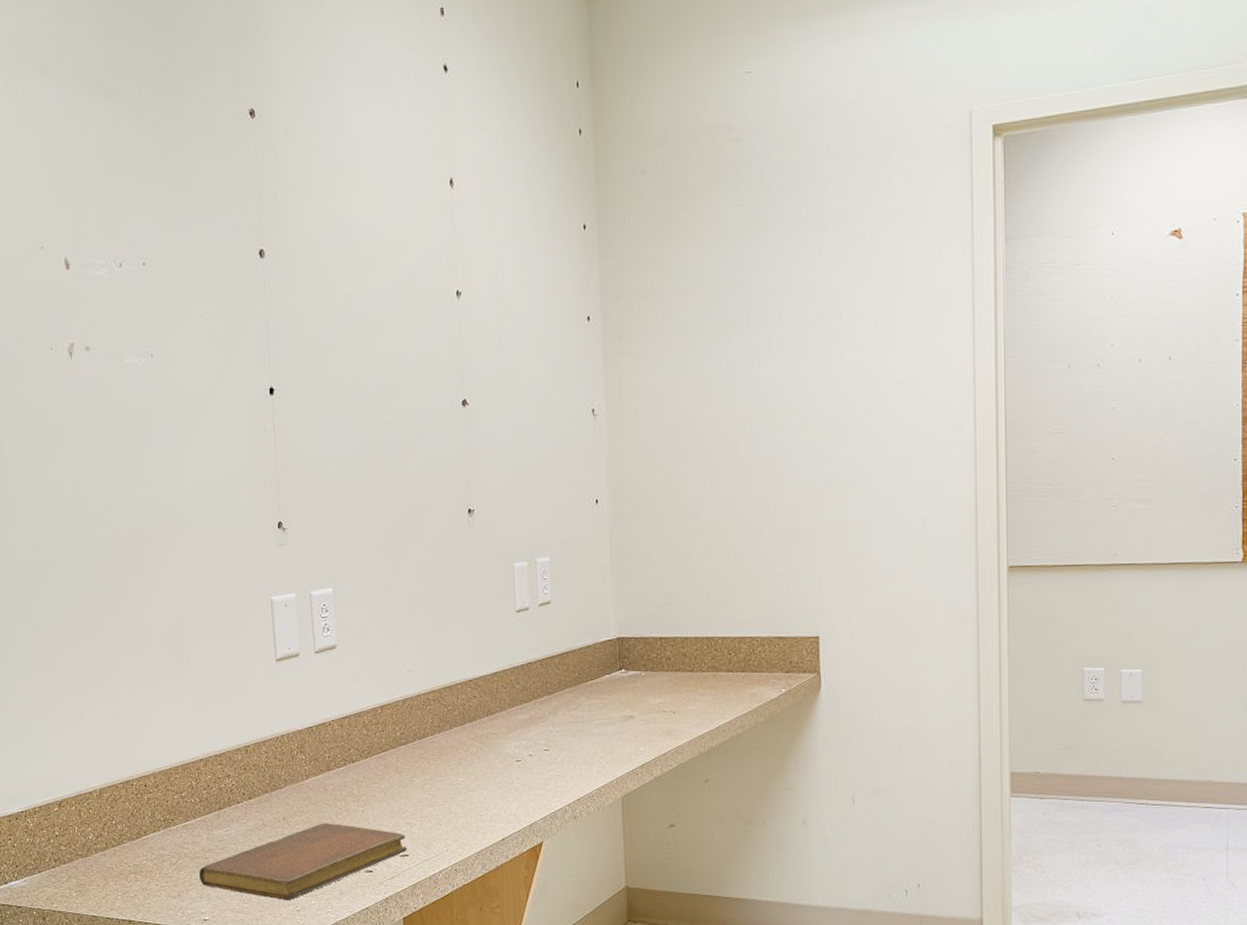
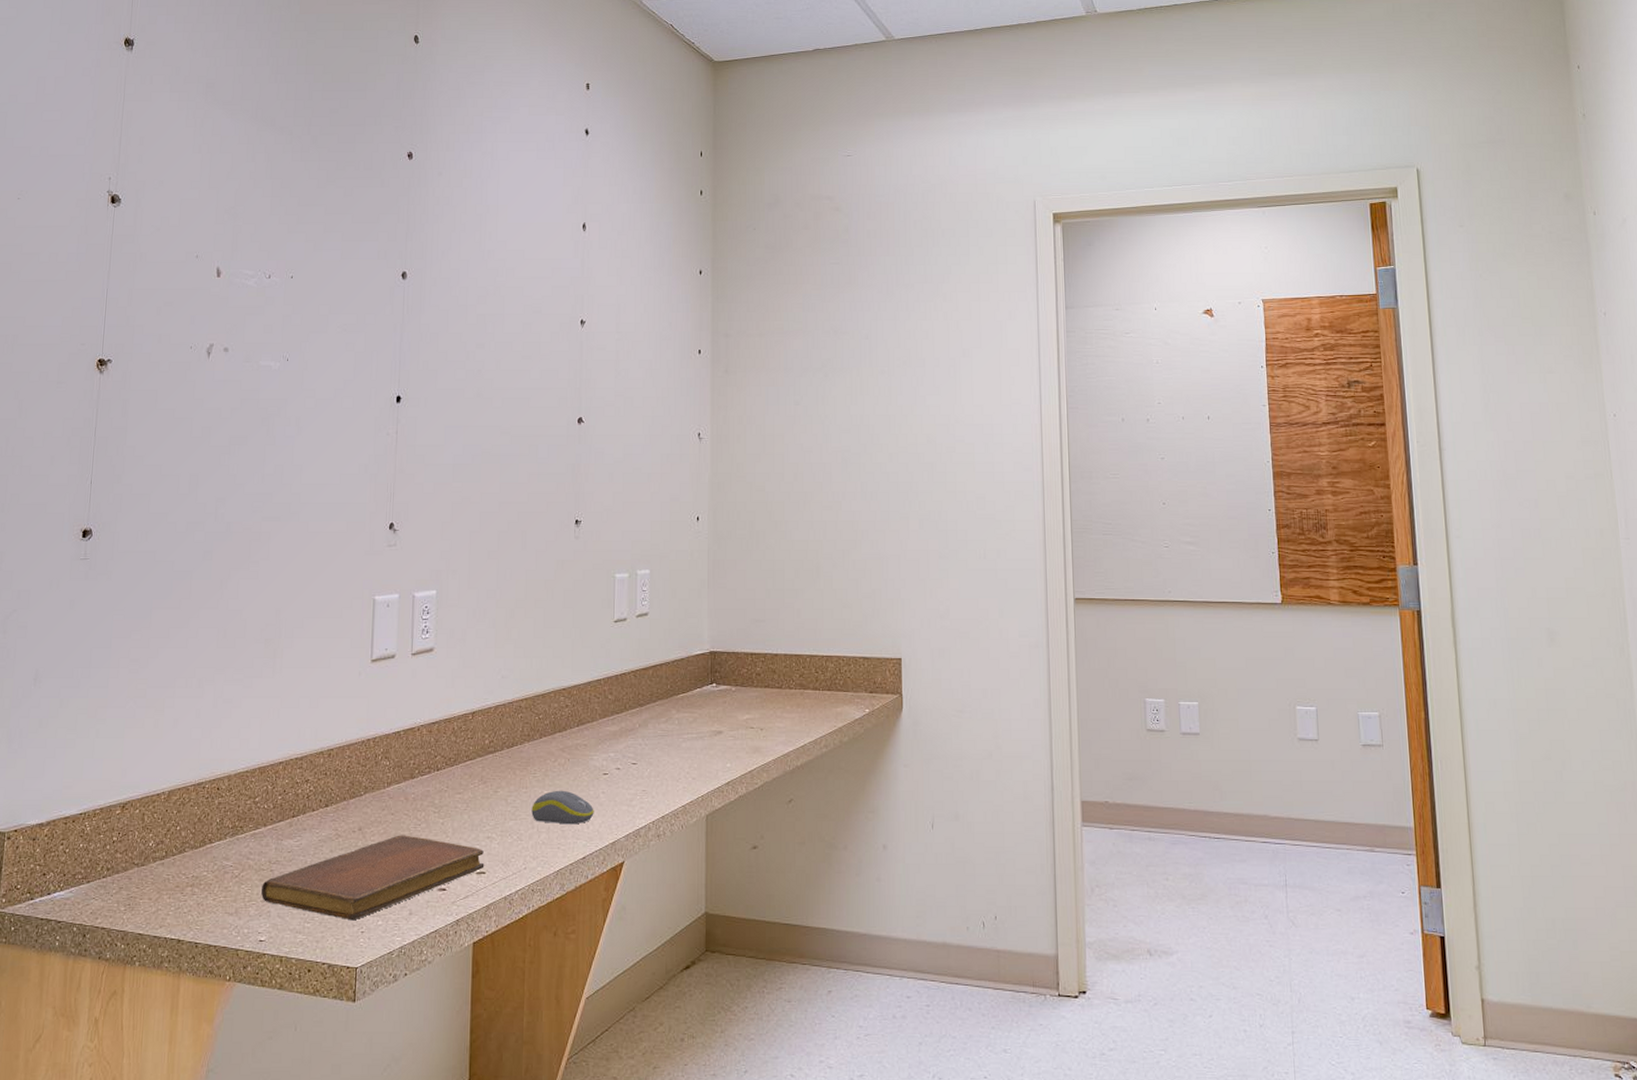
computer mouse: none [448,777,510,809] -> present [531,790,594,825]

